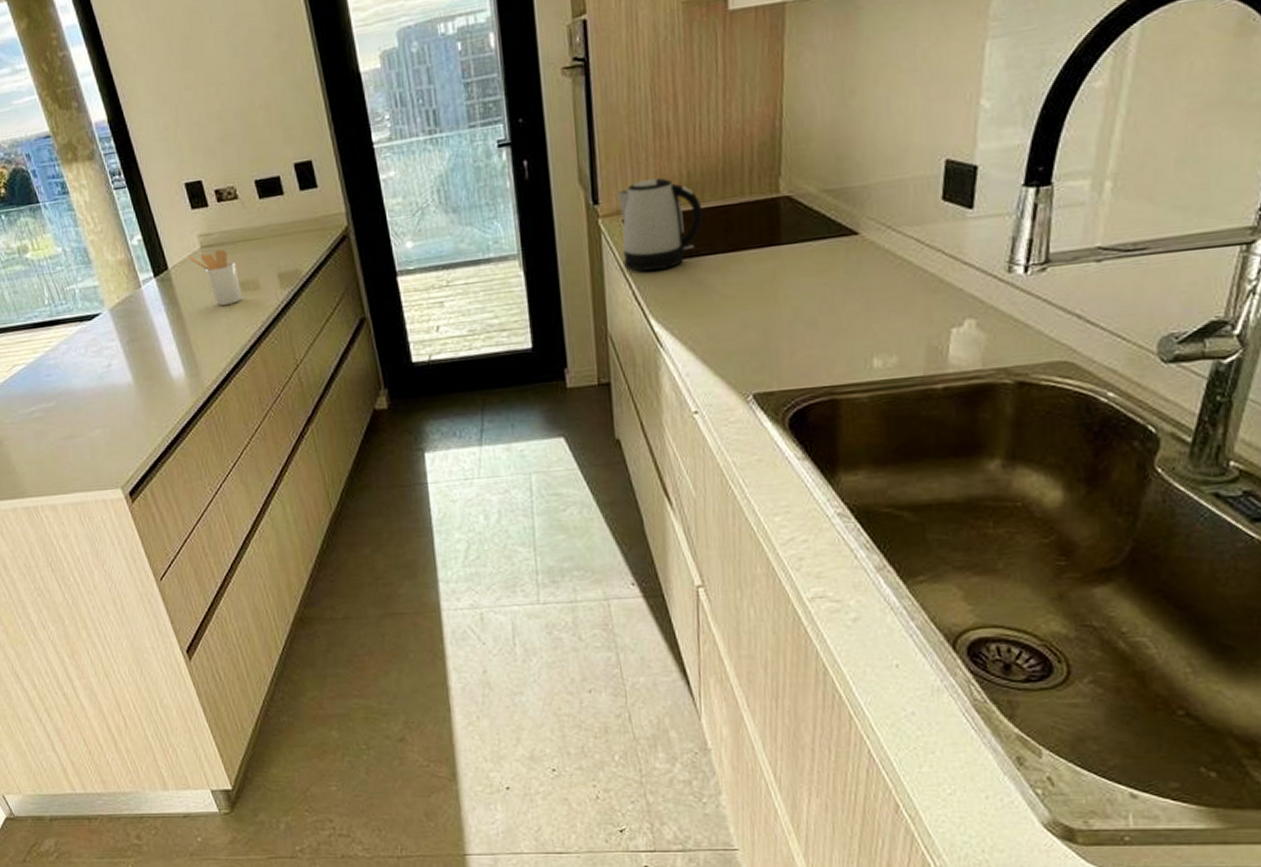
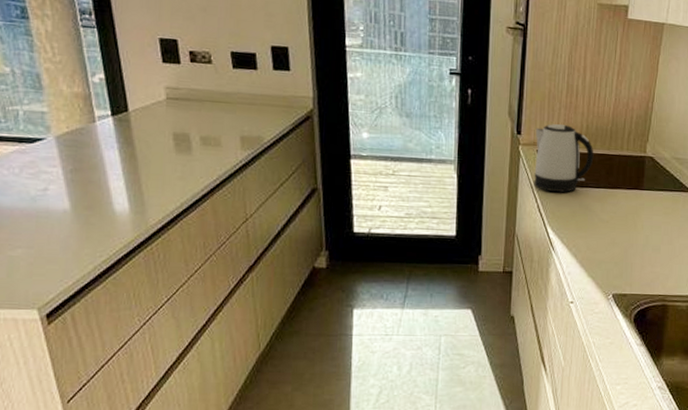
utensil holder: present [187,249,243,306] -> none [151,104,202,155]

